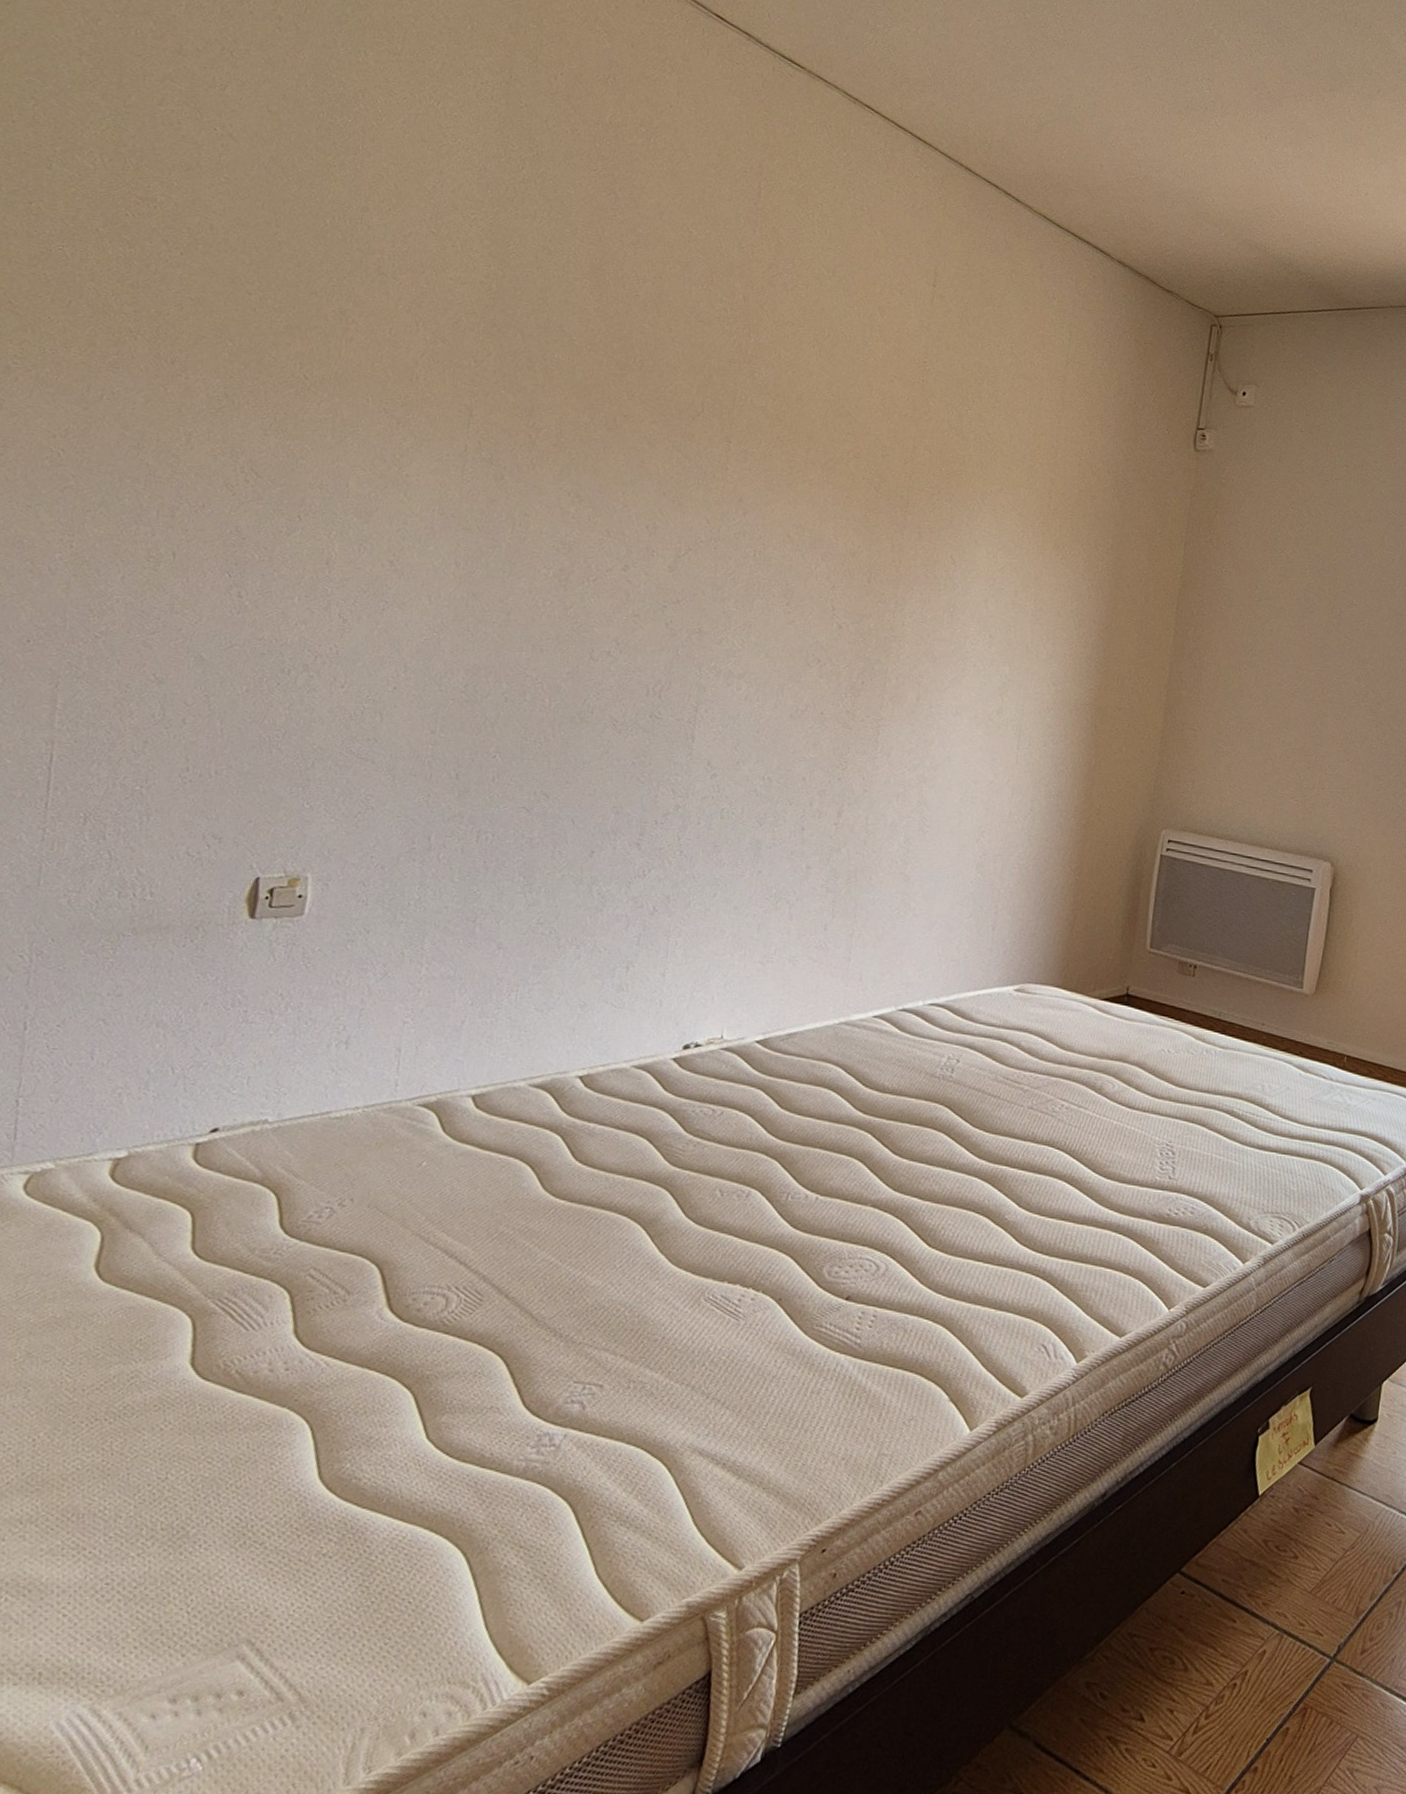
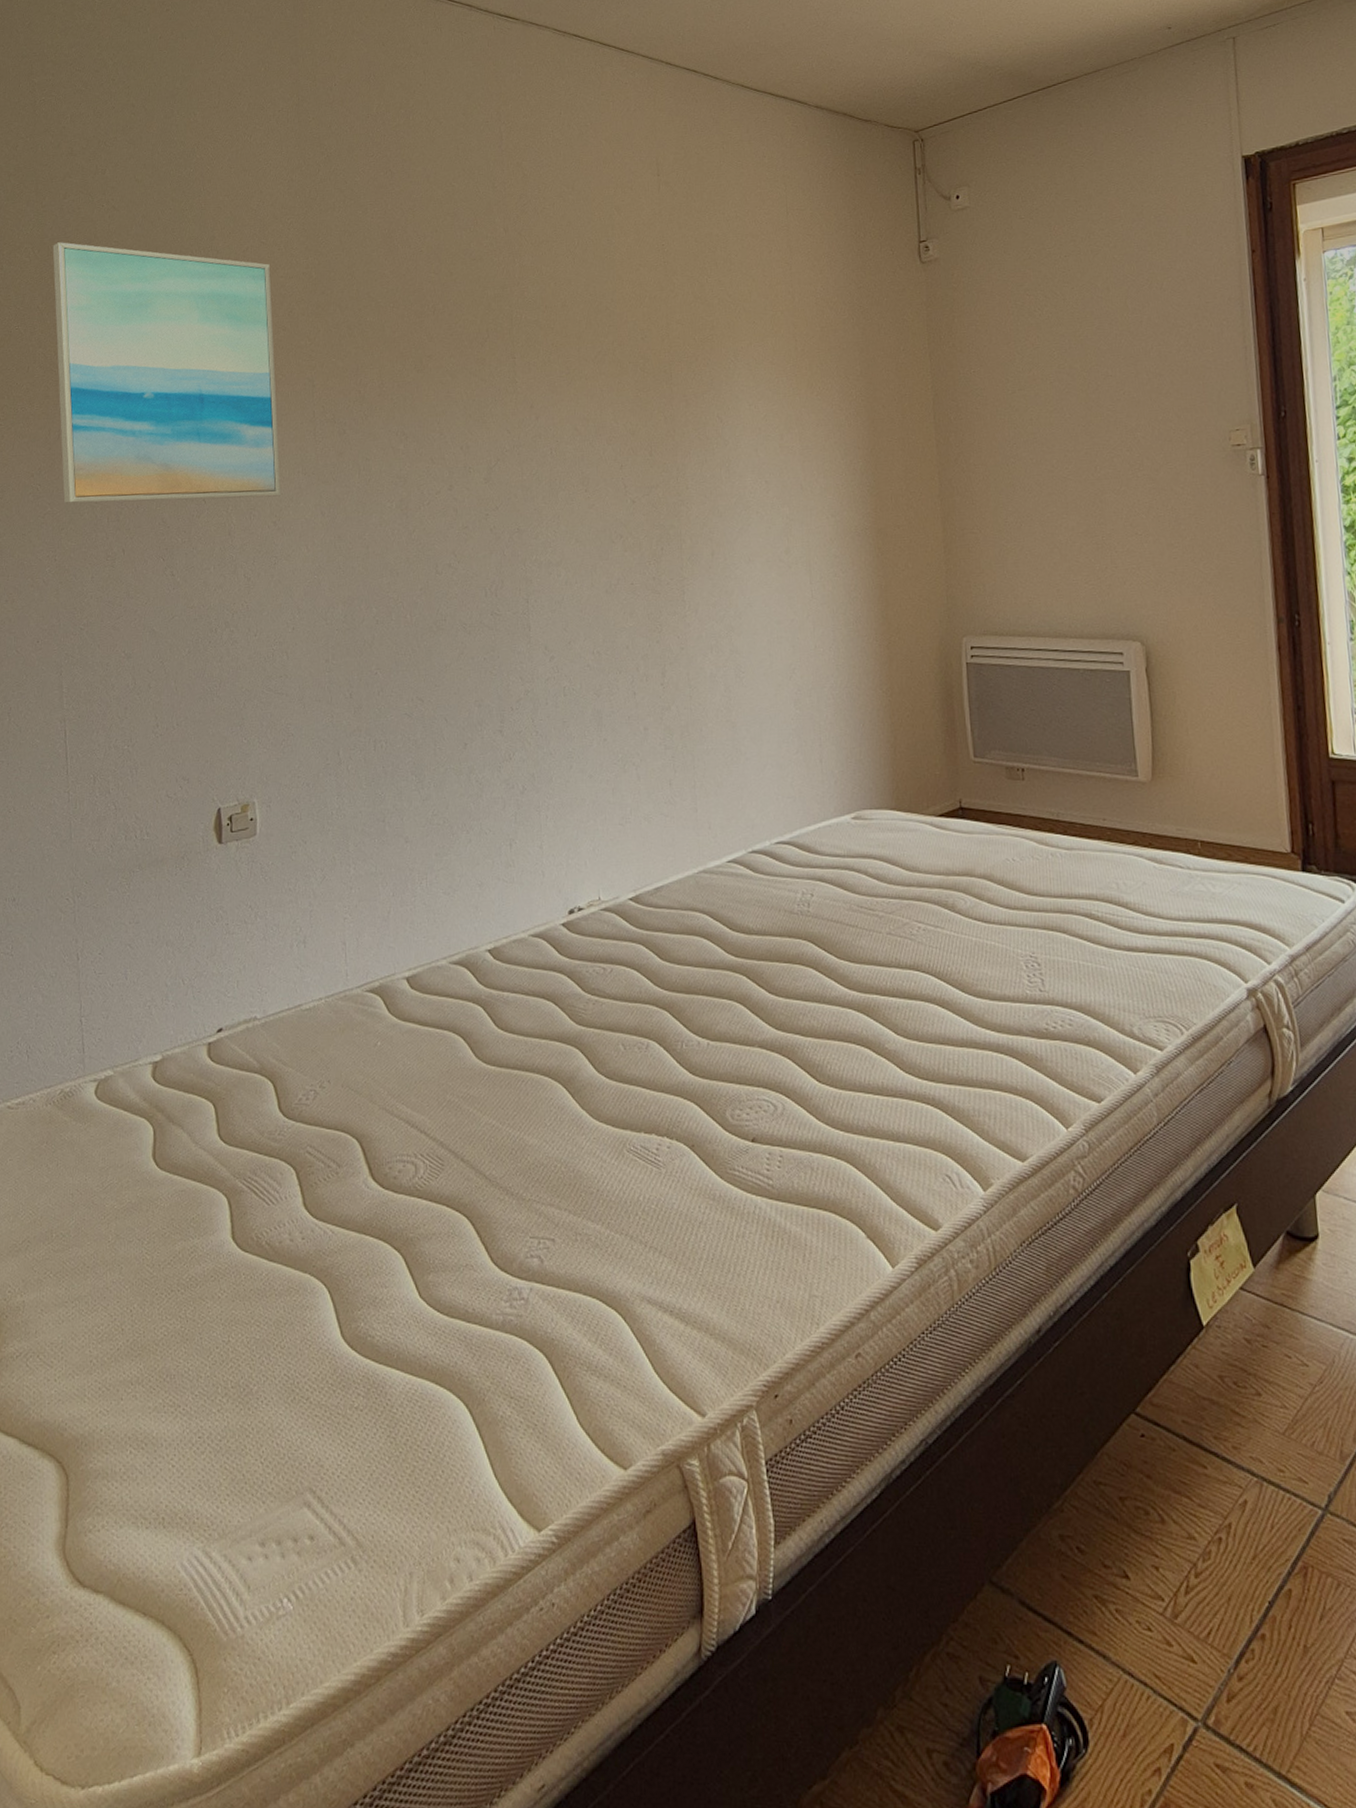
wall art: none [96,157,438,533] -> present [52,242,282,504]

